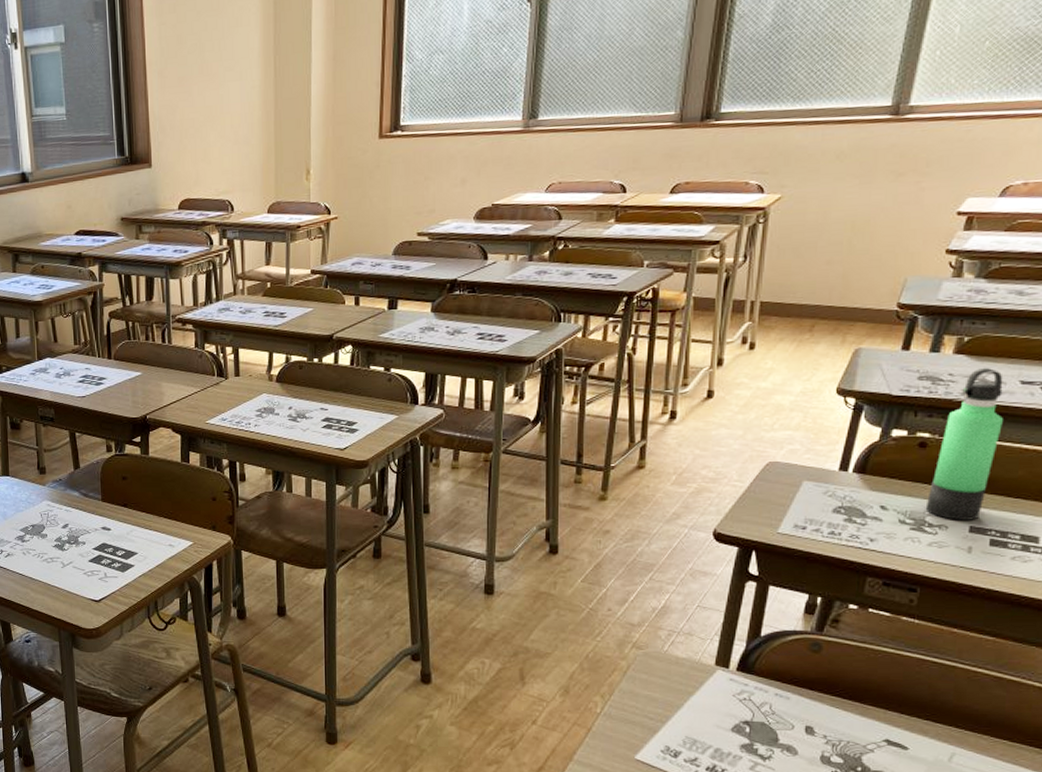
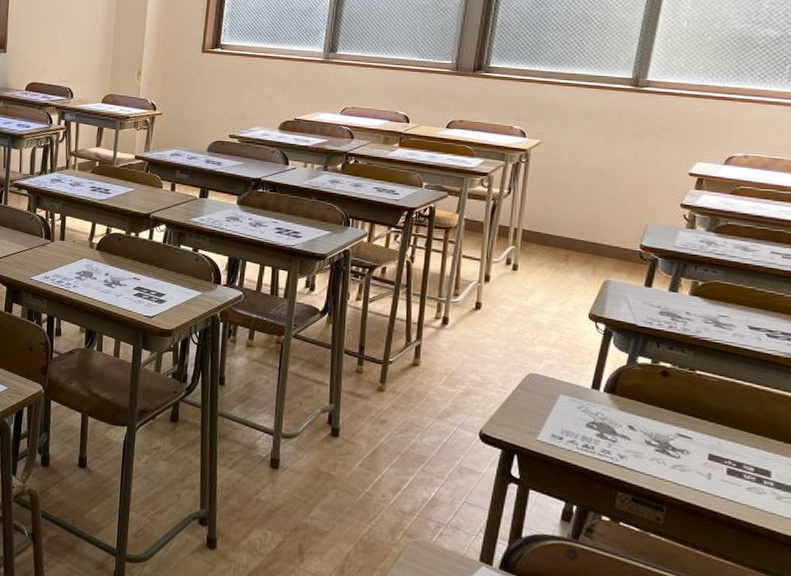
thermos bottle: present [925,367,1003,520] -> none [668,310,734,449]

